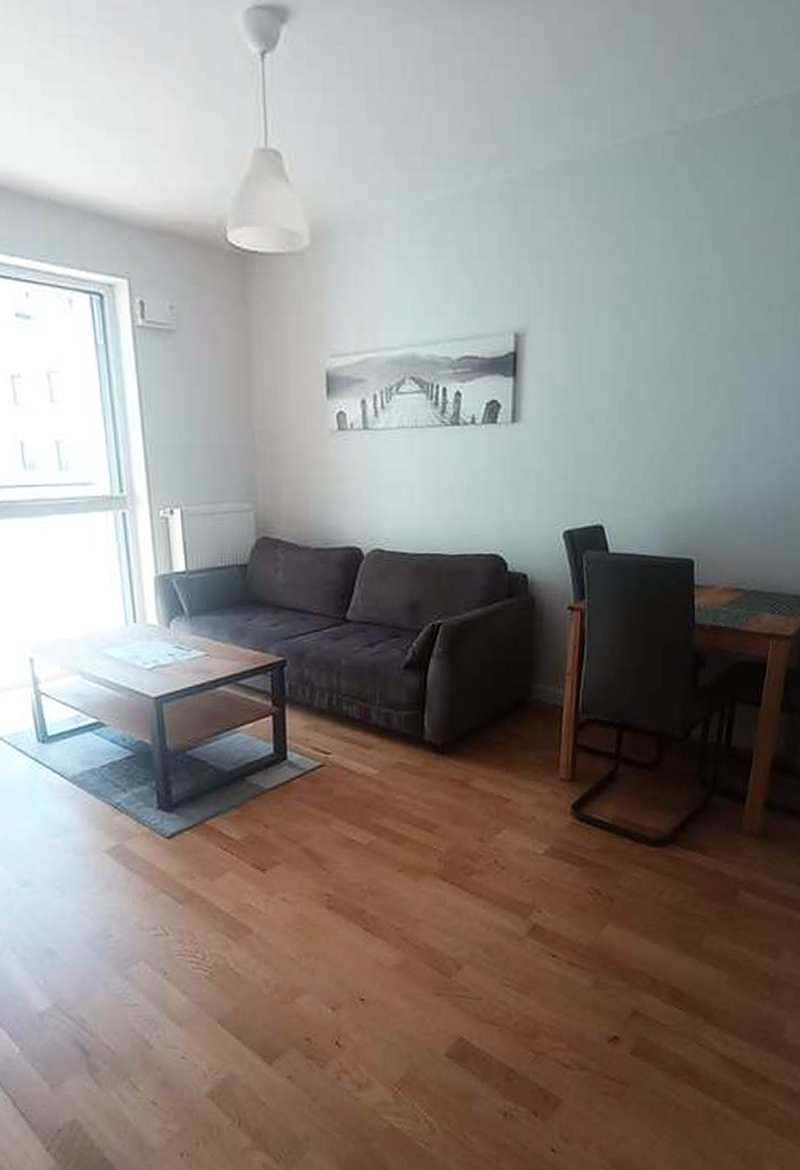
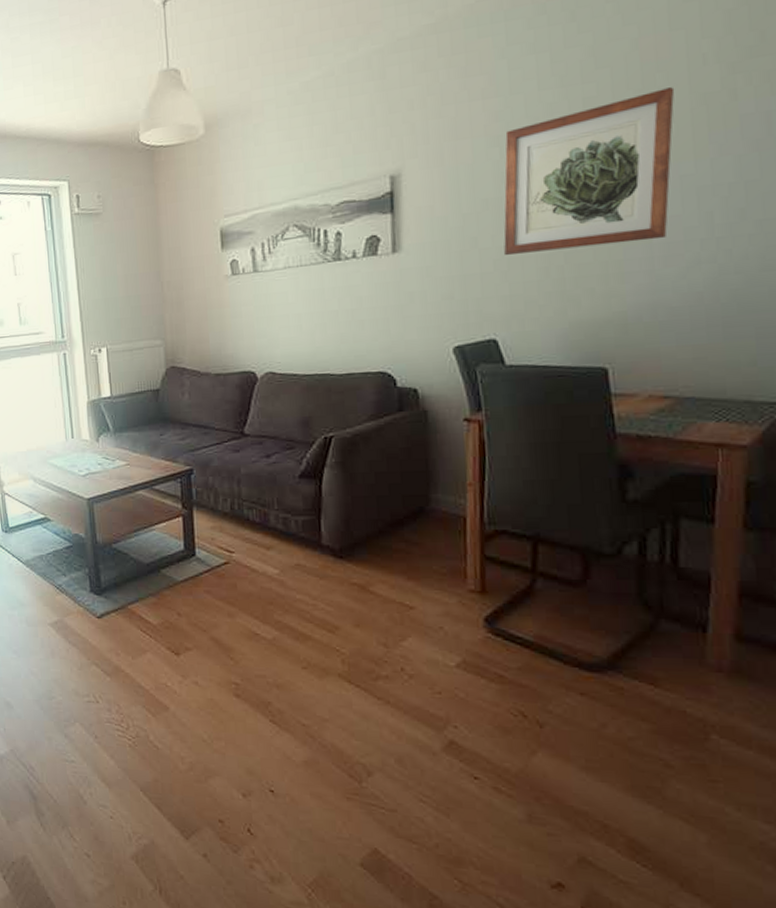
wall art: none [617,281,773,437] -> present [503,87,675,255]

